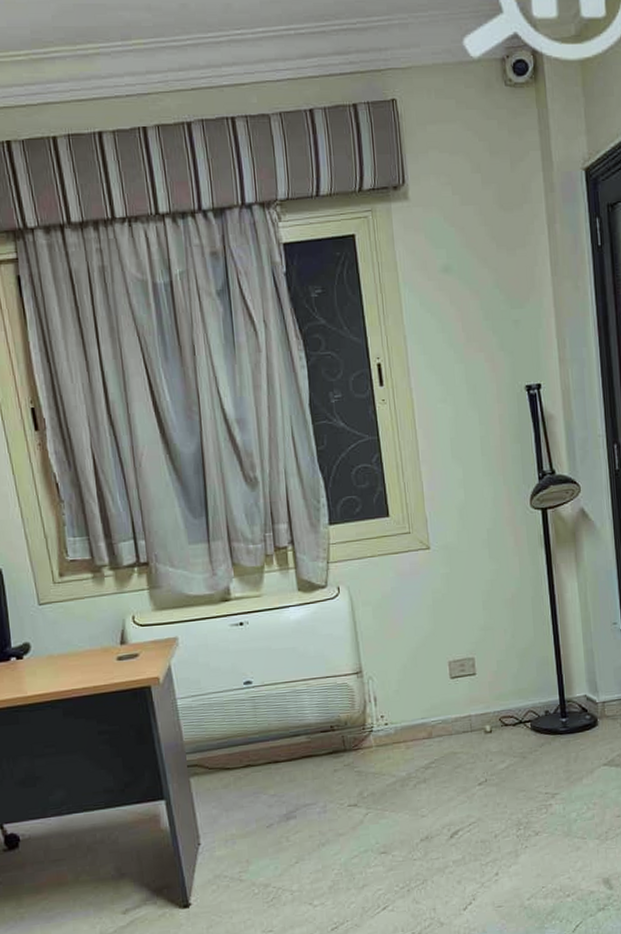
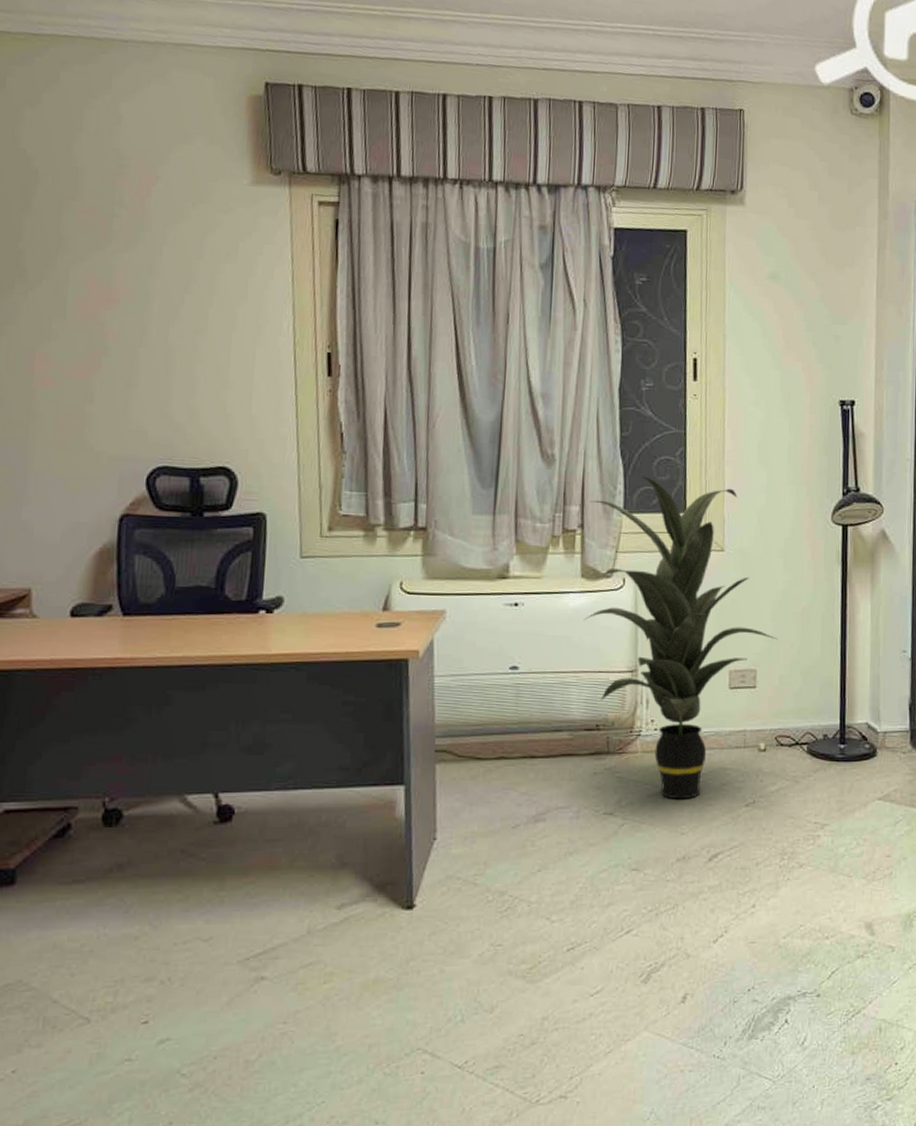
indoor plant: none [296,485,491,786] -> present [583,474,778,800]

